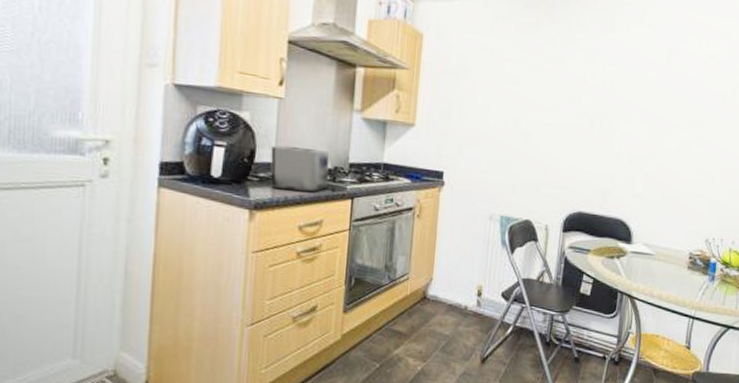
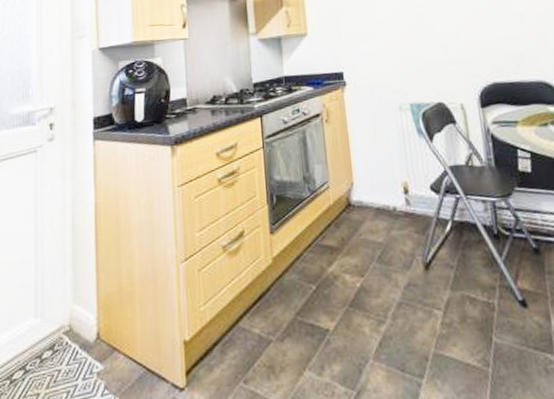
toaster: present [270,145,330,193] -> none [183,76,237,122]

